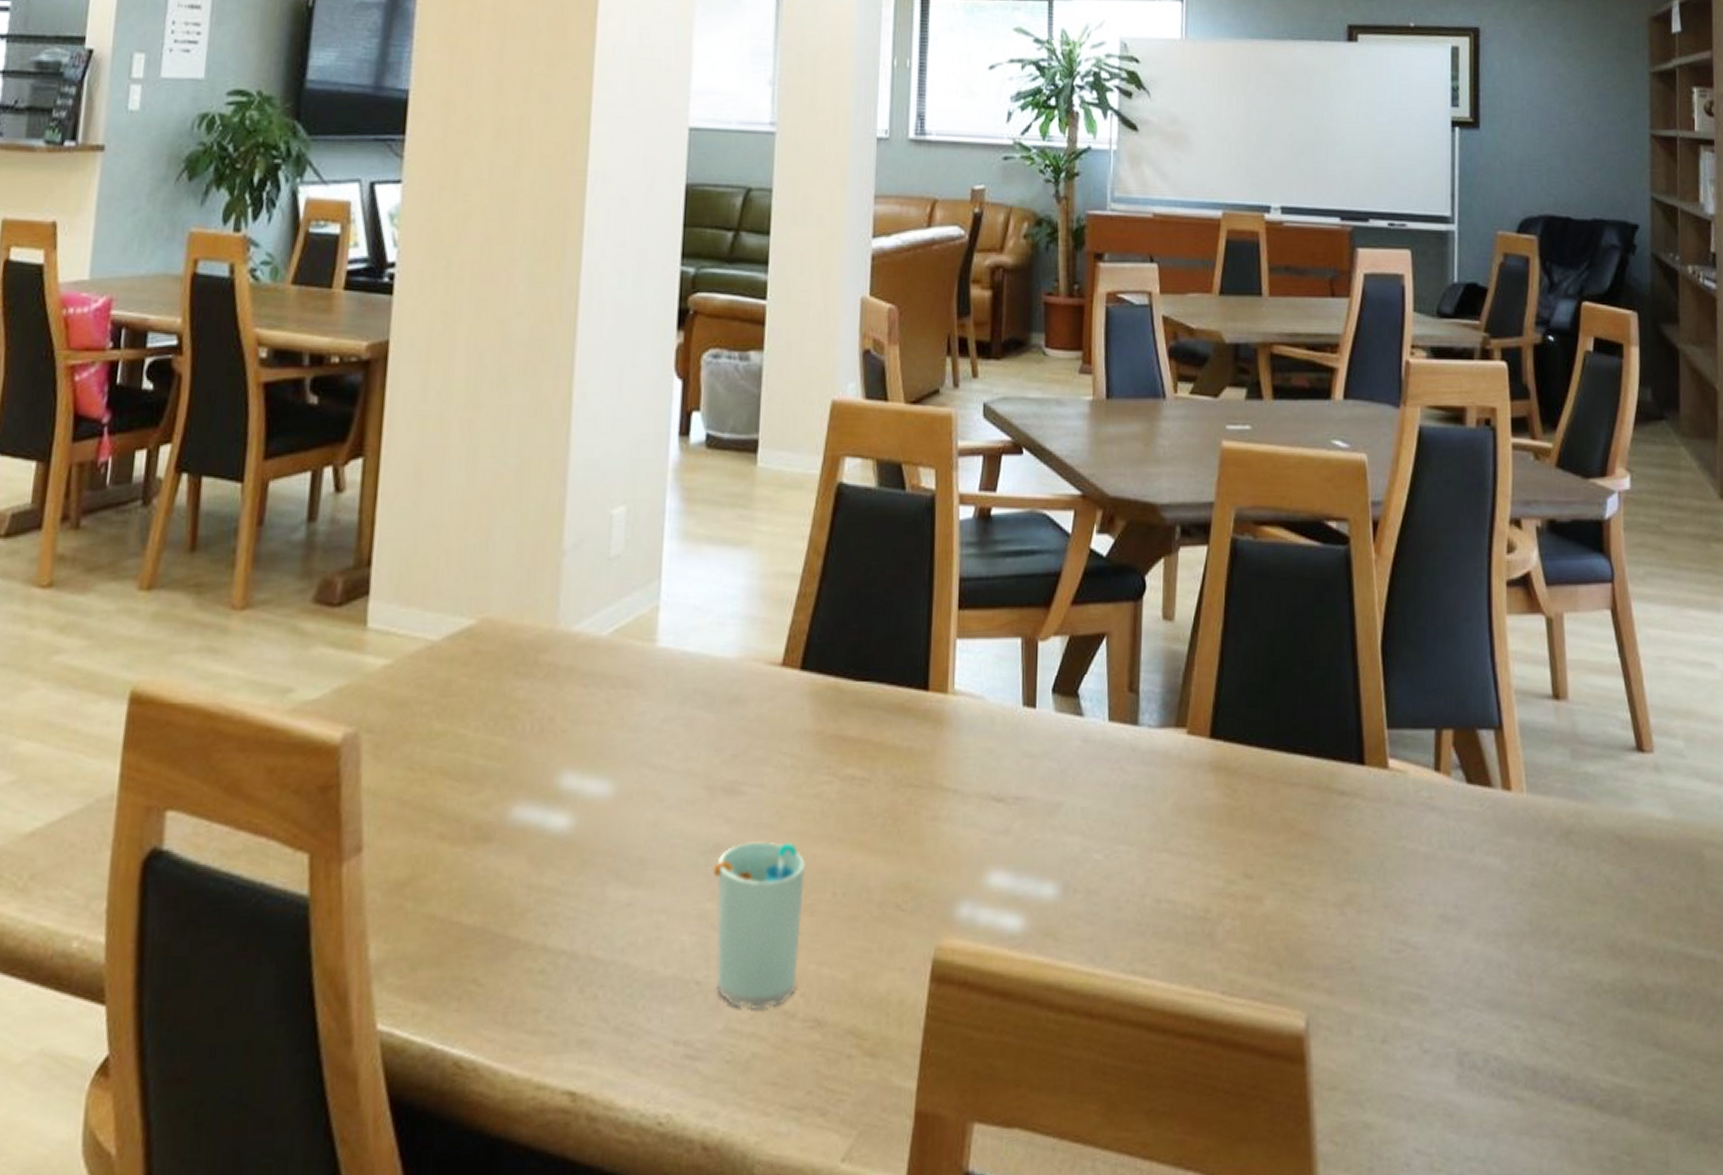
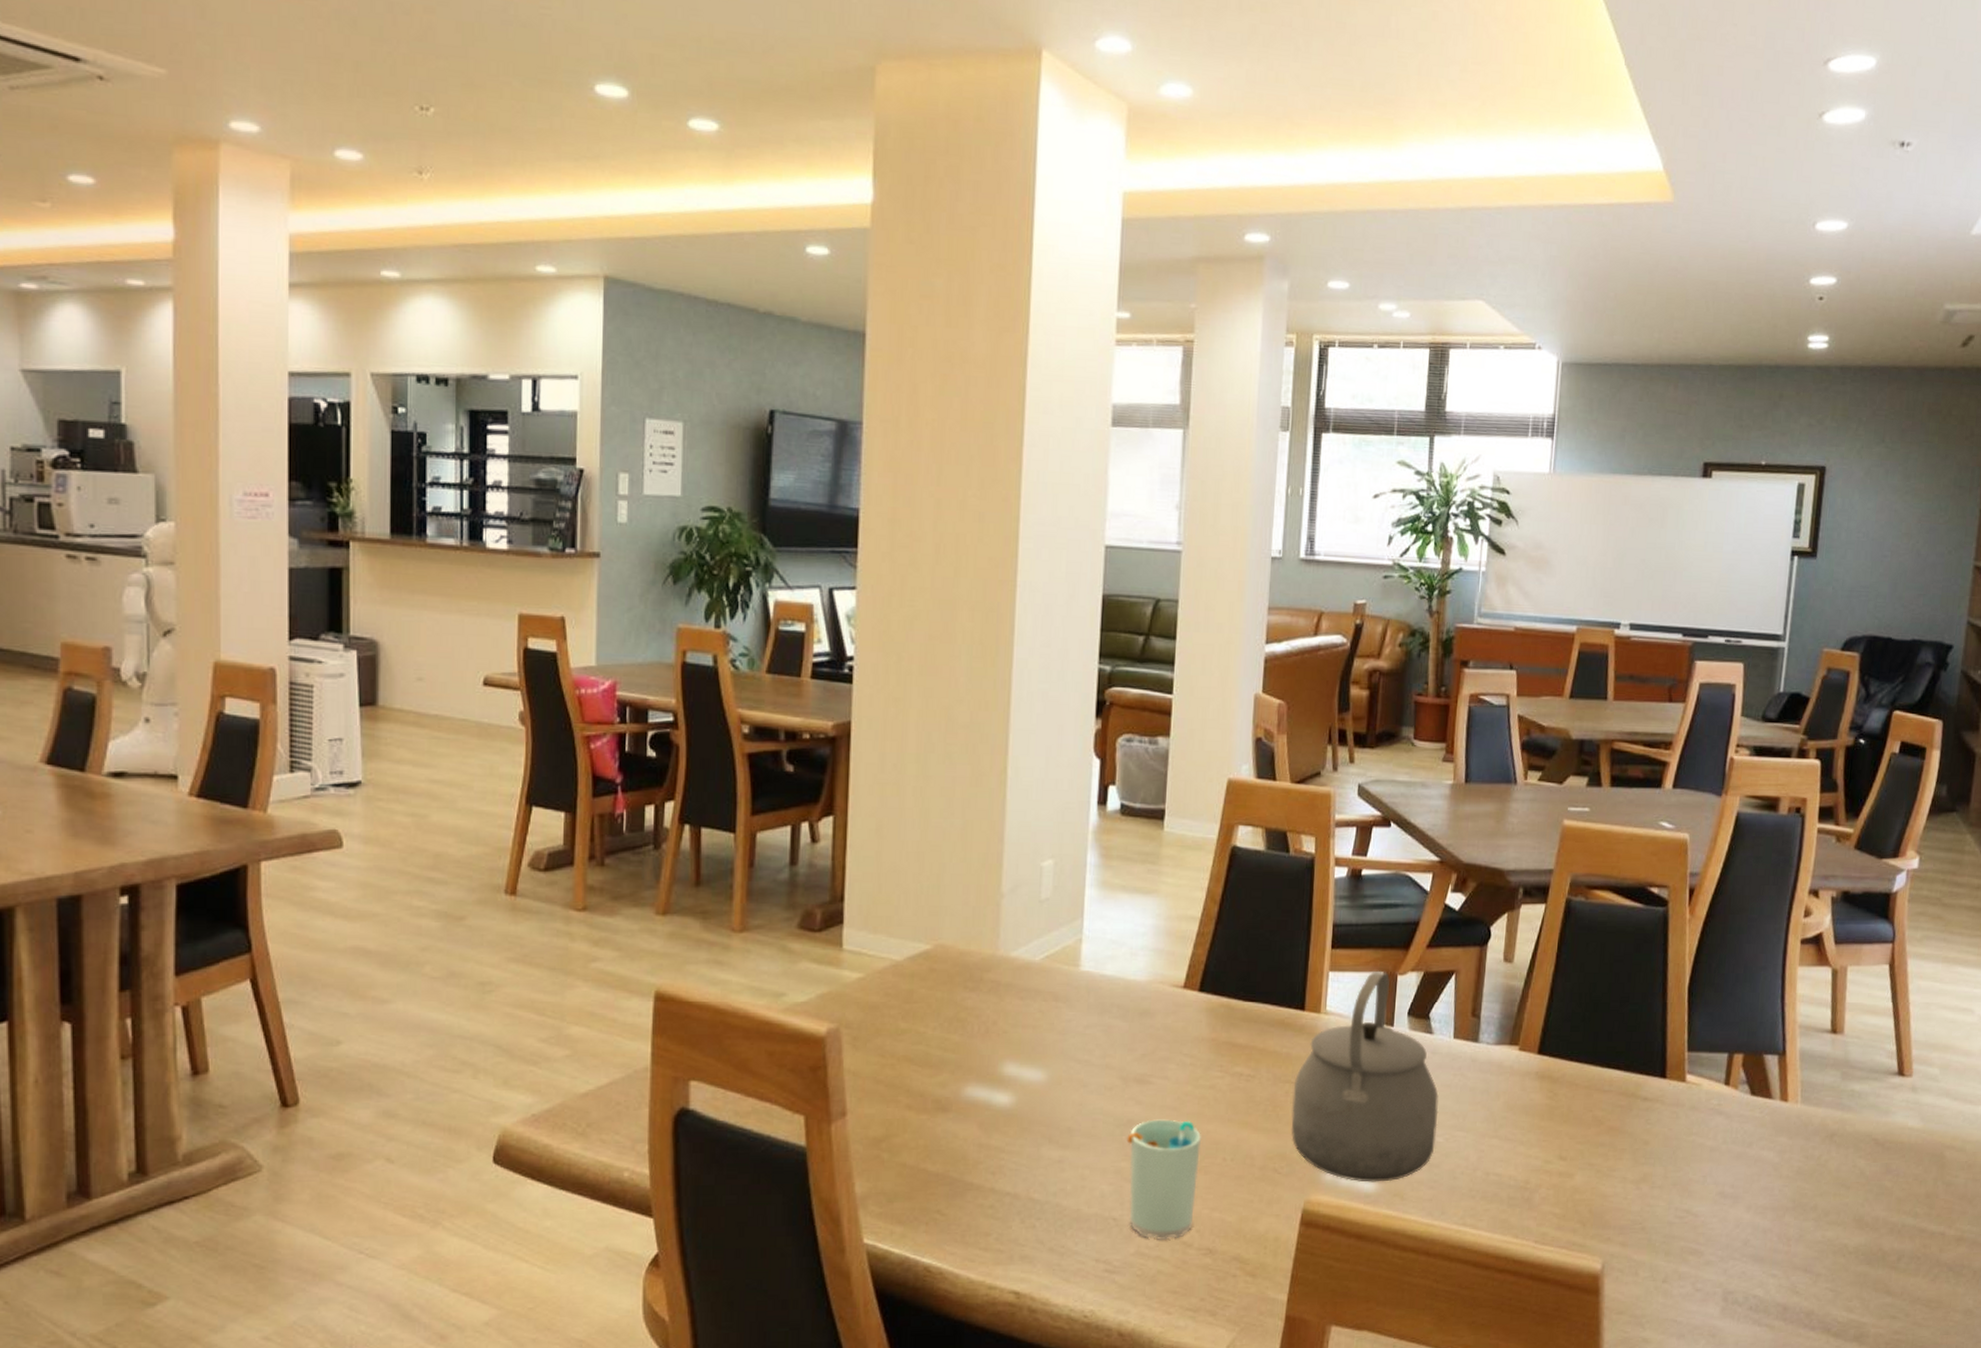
tea kettle: none [916,636,1095,919] -> present [1291,970,1439,1182]

